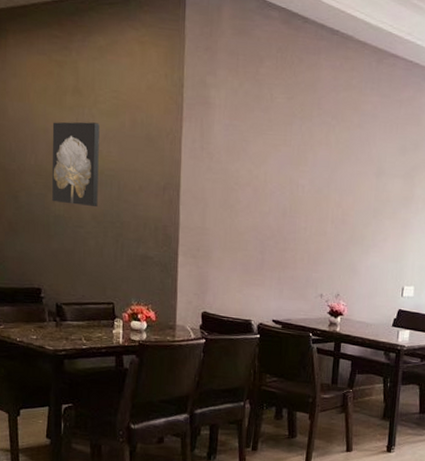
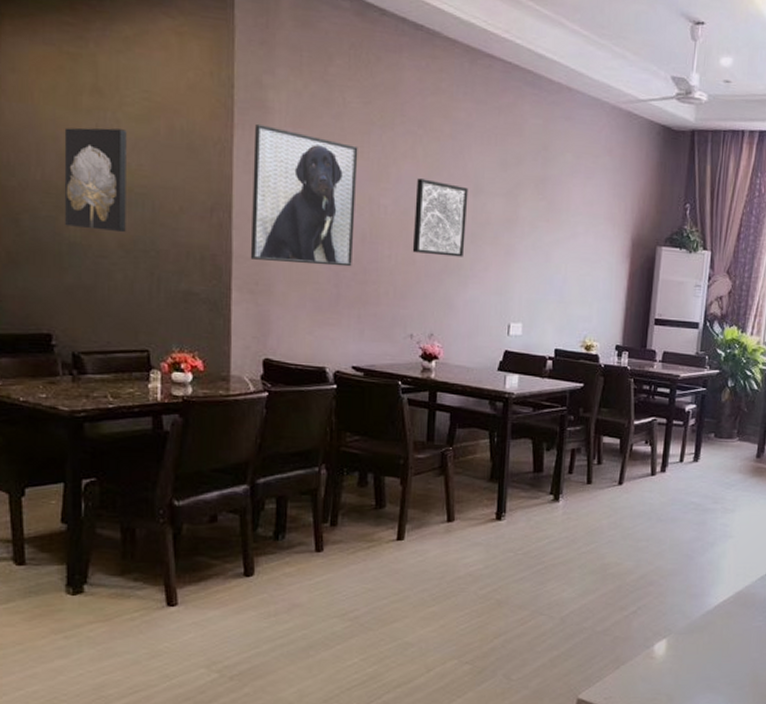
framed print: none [193,116,282,237] -> present [250,123,358,267]
wall art: none [324,162,373,230] -> present [412,178,469,257]

